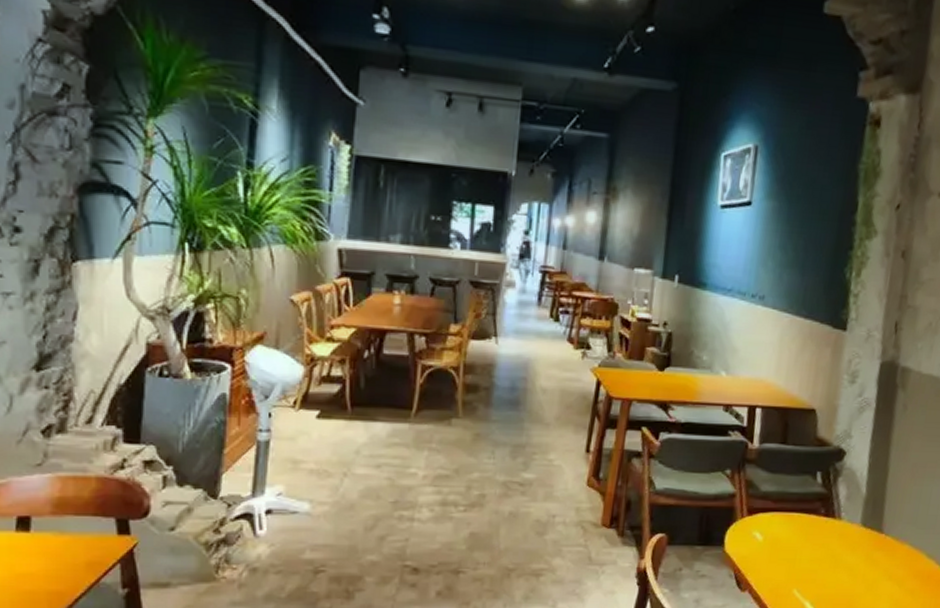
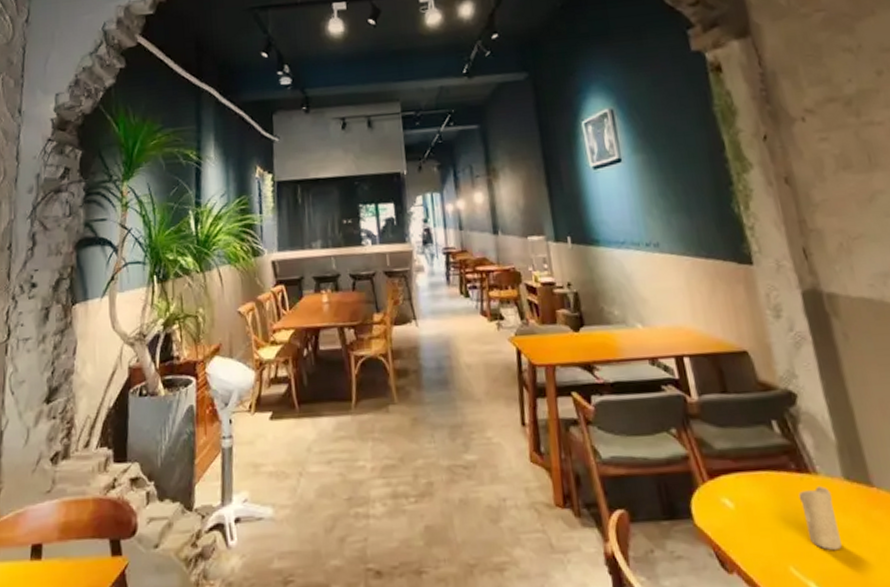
candle: none [817,529,847,580] -> present [798,486,842,551]

